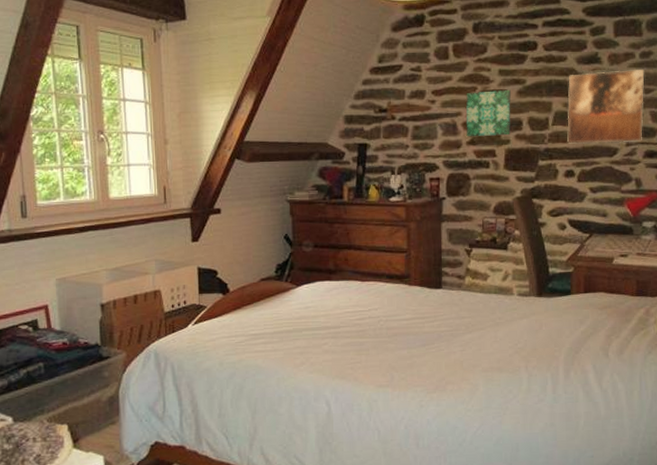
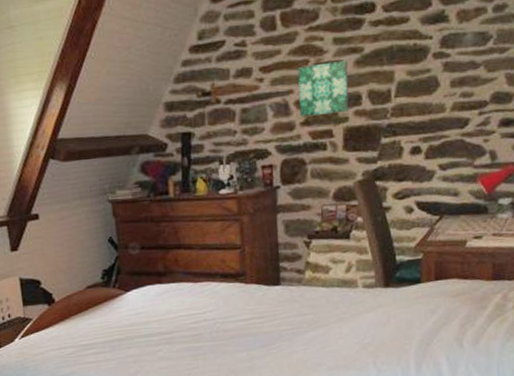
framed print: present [567,69,645,144] -> none [411,25,499,117]

